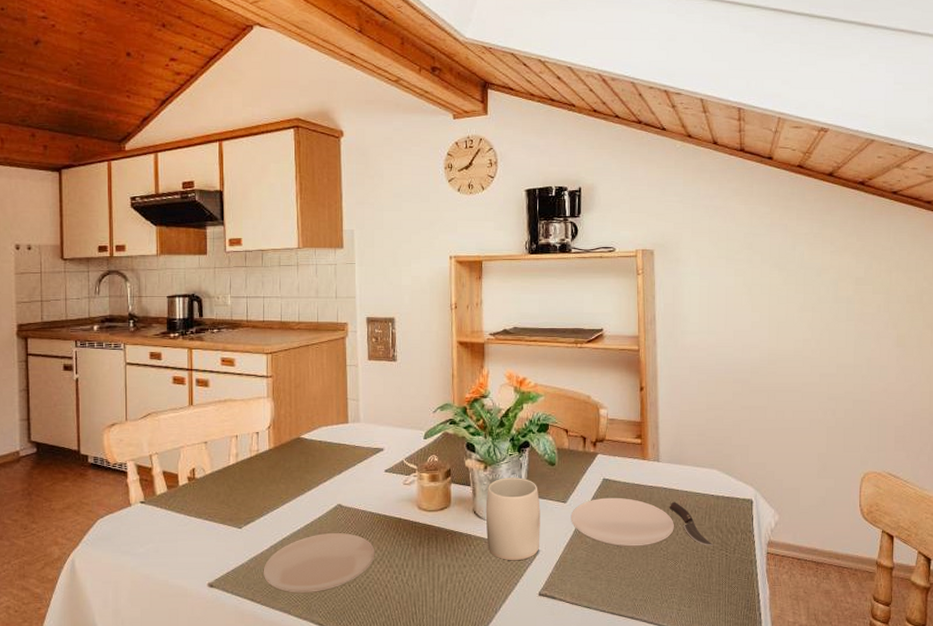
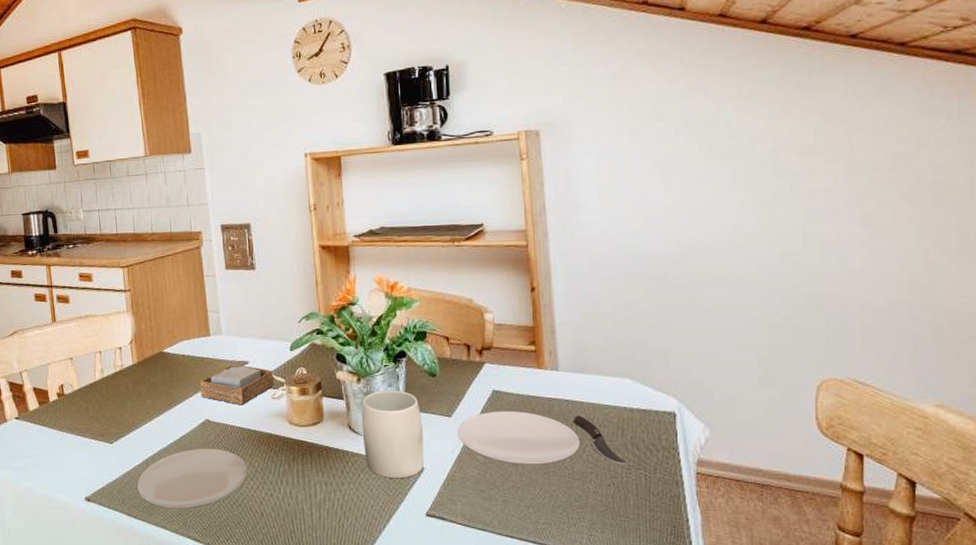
napkin holder: none [335,451,407,491] -> present [200,365,274,406]

